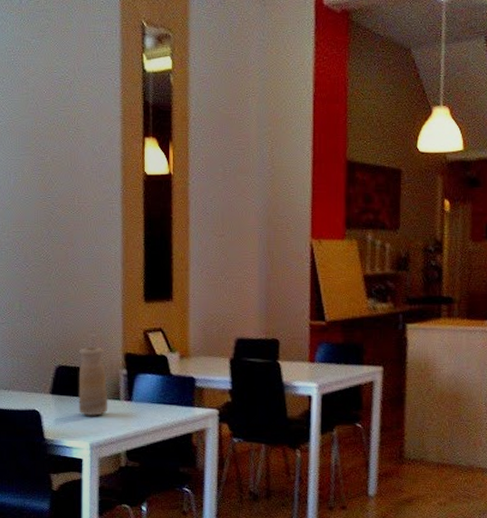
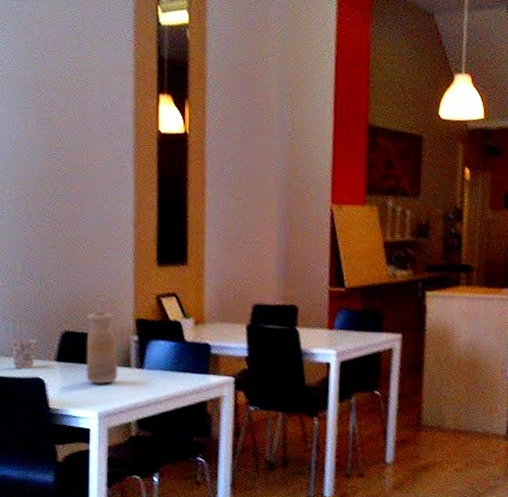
cup: none [9,372,33,402] -> present [10,338,36,370]

